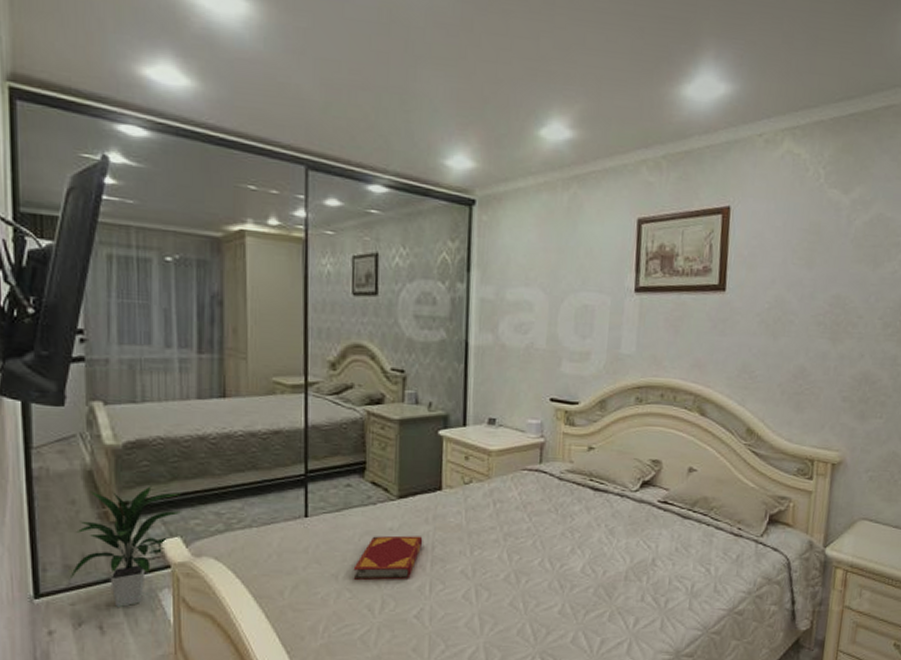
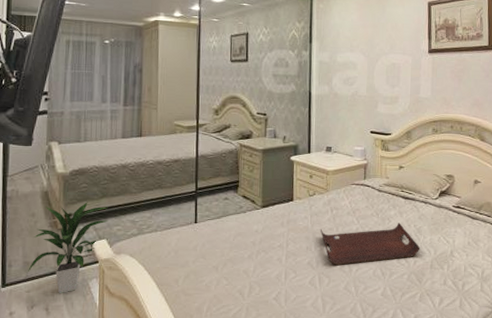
hardback book: present [353,535,423,580] -> none [229,236,280,270]
serving tray: none [477,521,612,575] -> present [320,223,420,265]

